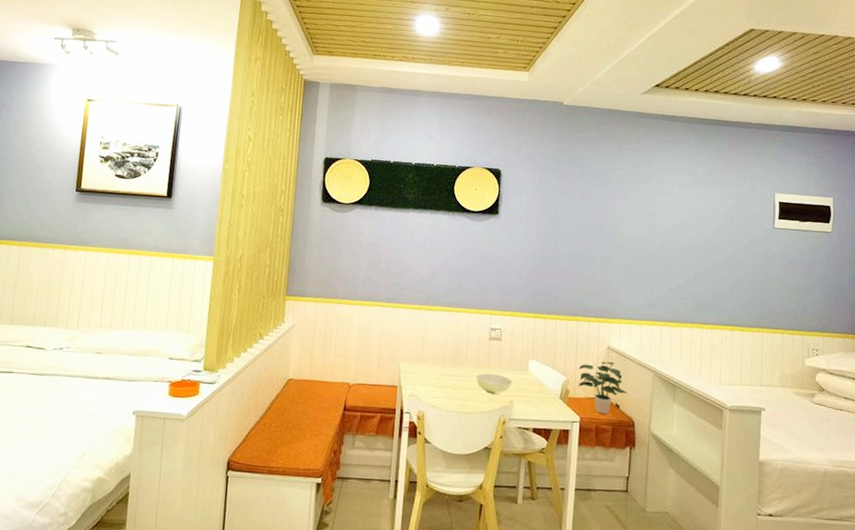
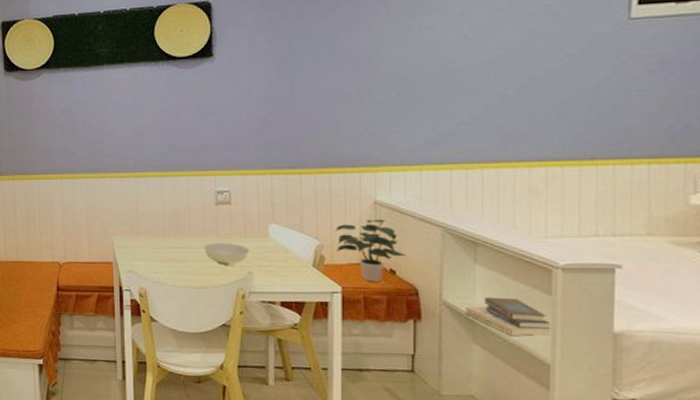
books: none [666,429,721,463] -> present [465,296,551,337]

